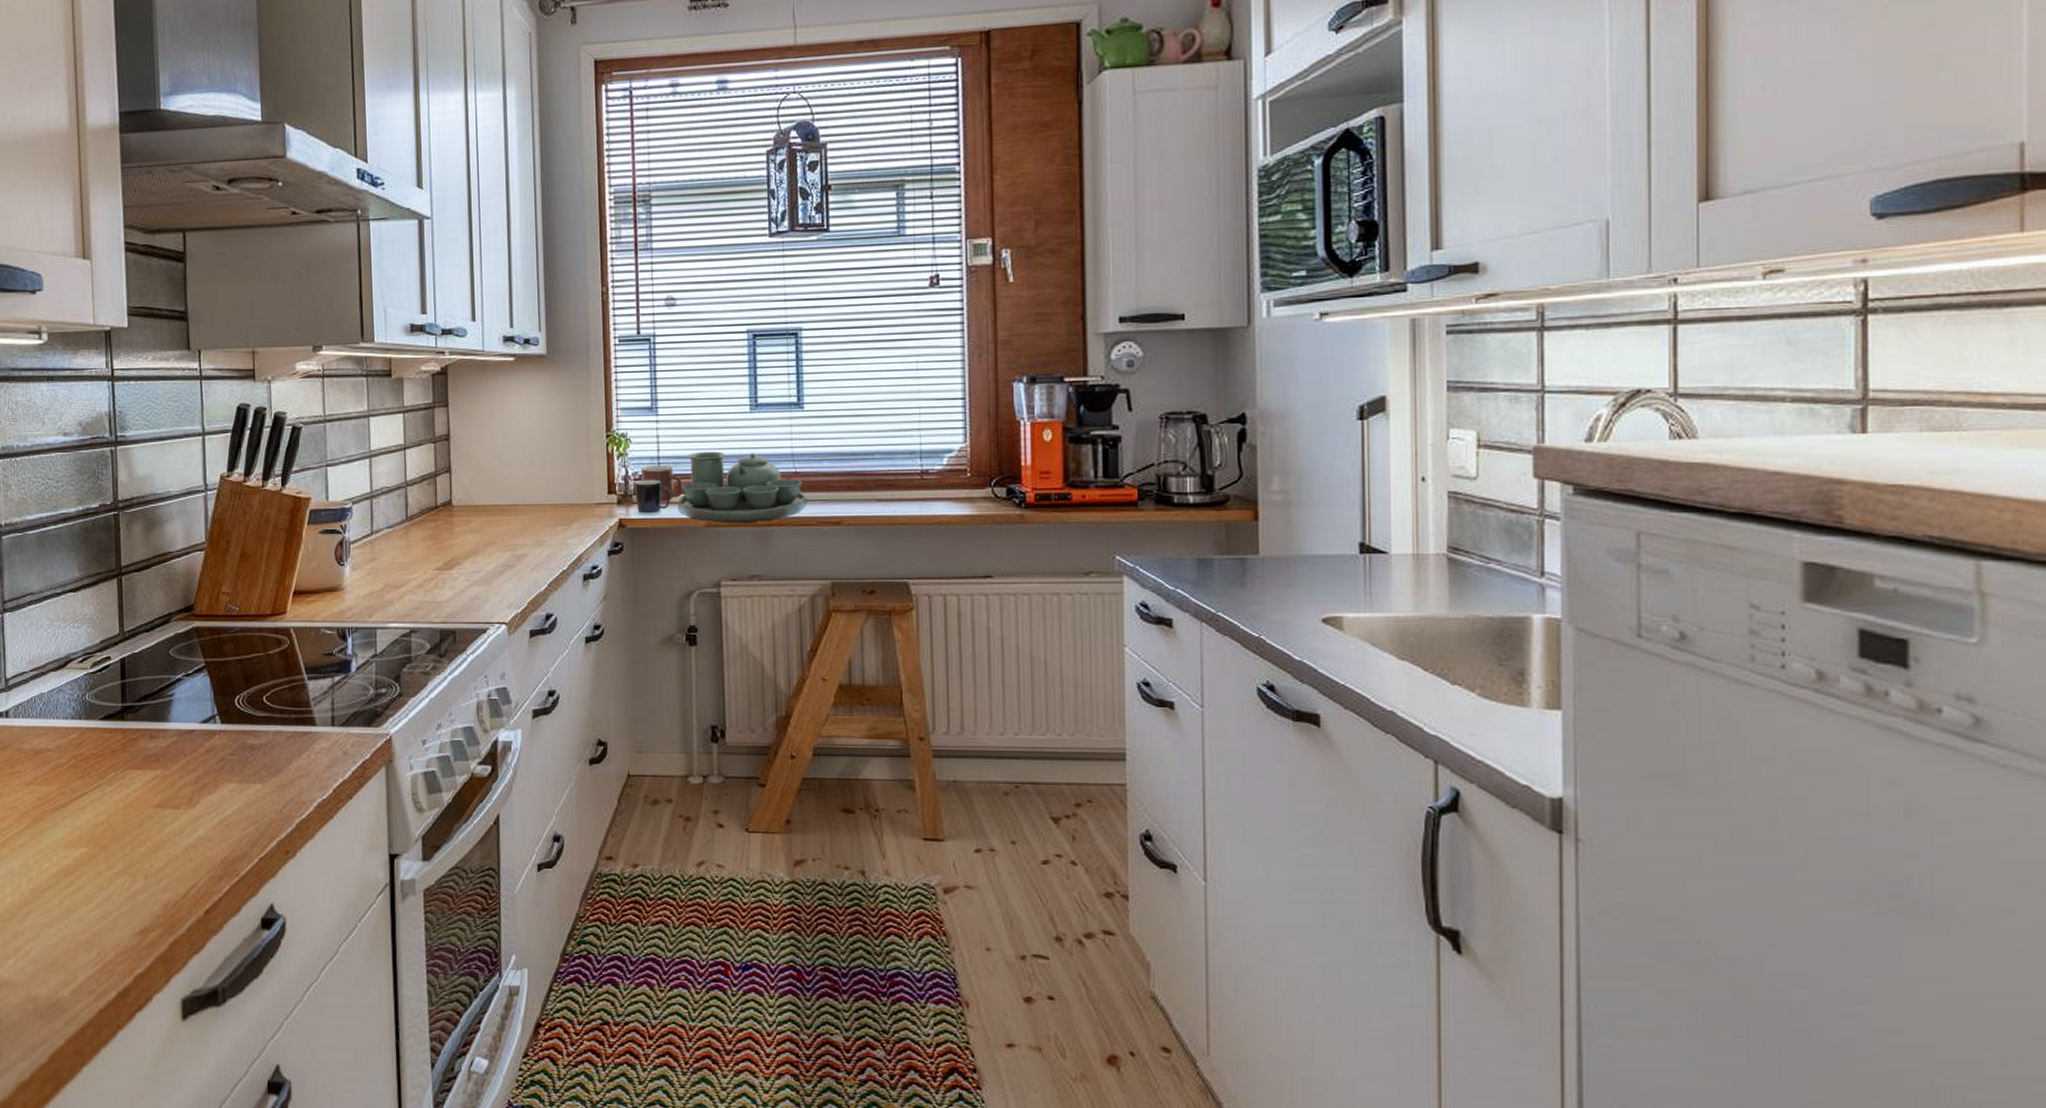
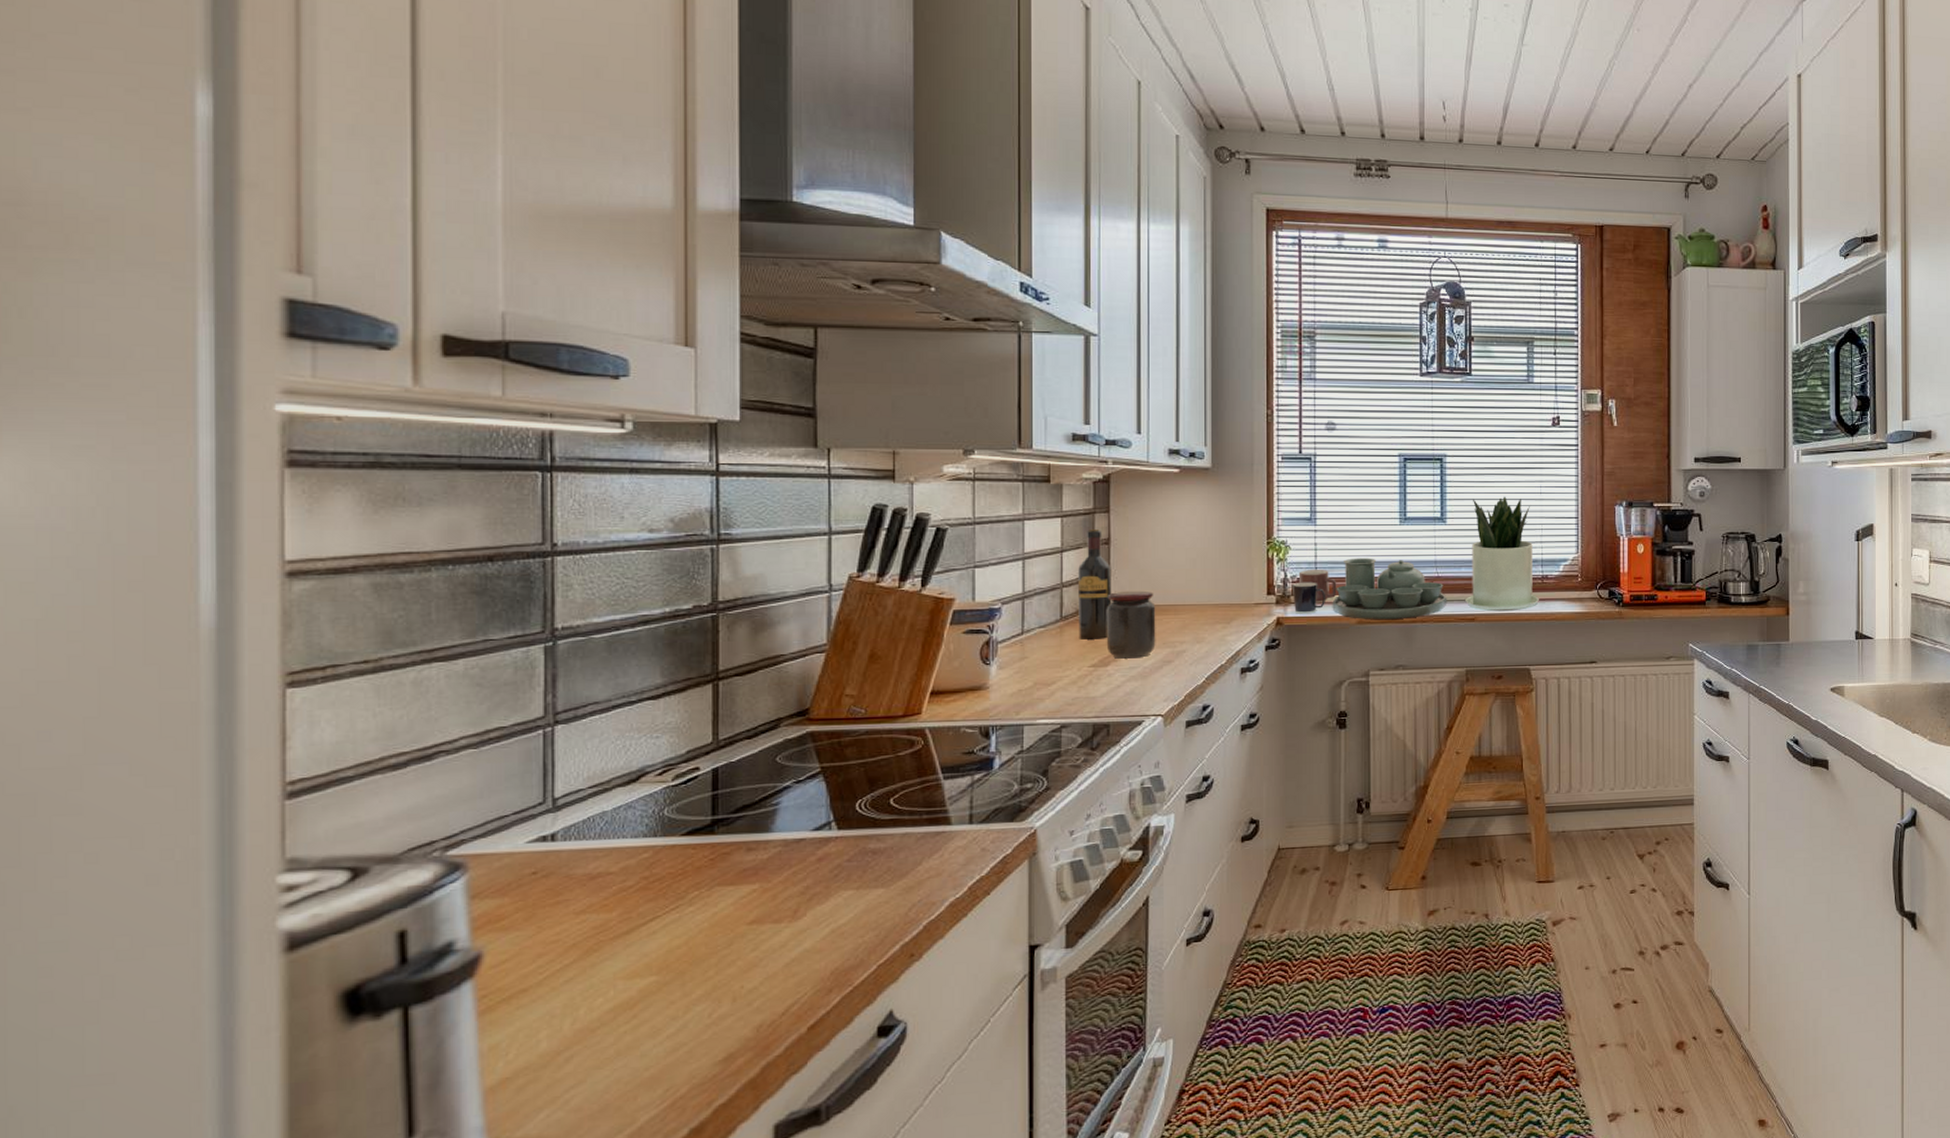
wine bottle: none [420,425,453,541] -> present [1077,529,1112,640]
jar: none [448,489,498,562] -> present [1106,590,1156,659]
planter: none [829,375,920,514] -> present [1465,496,1540,612]

